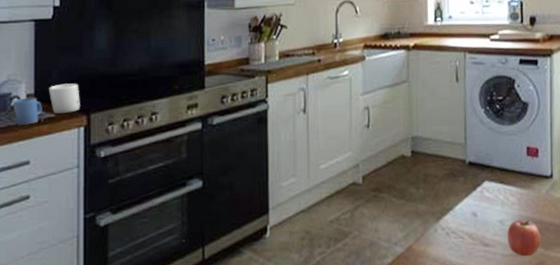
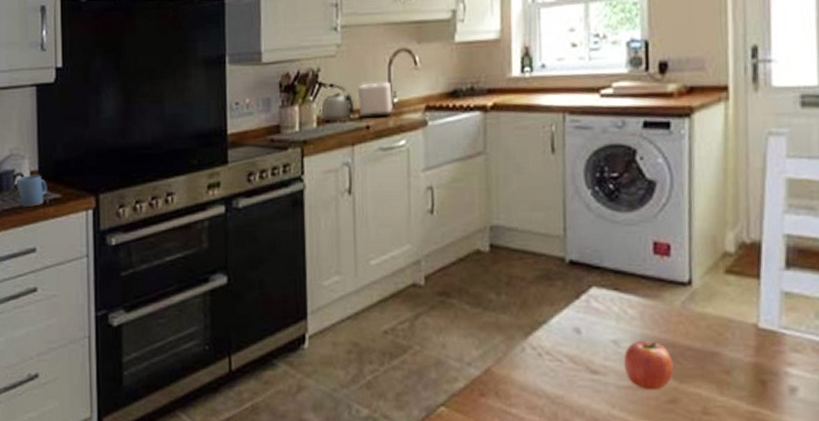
mug: present [48,83,80,114] -> none [53,158,88,195]
kettle: none [281,25,309,56] -> present [320,83,355,122]
toaster: none [312,26,340,53] -> present [358,81,394,118]

